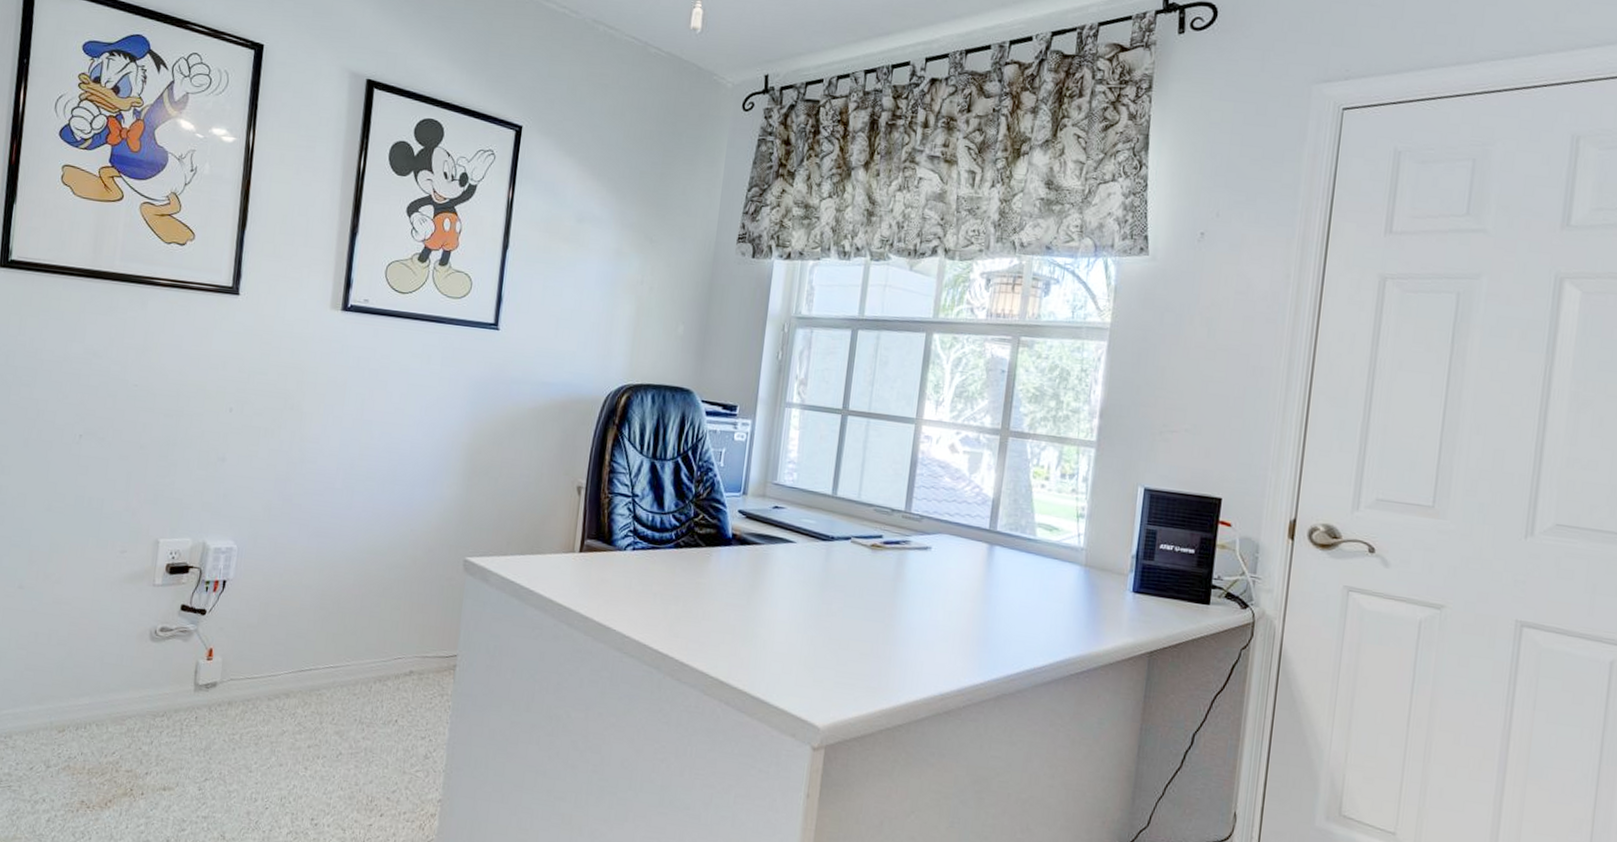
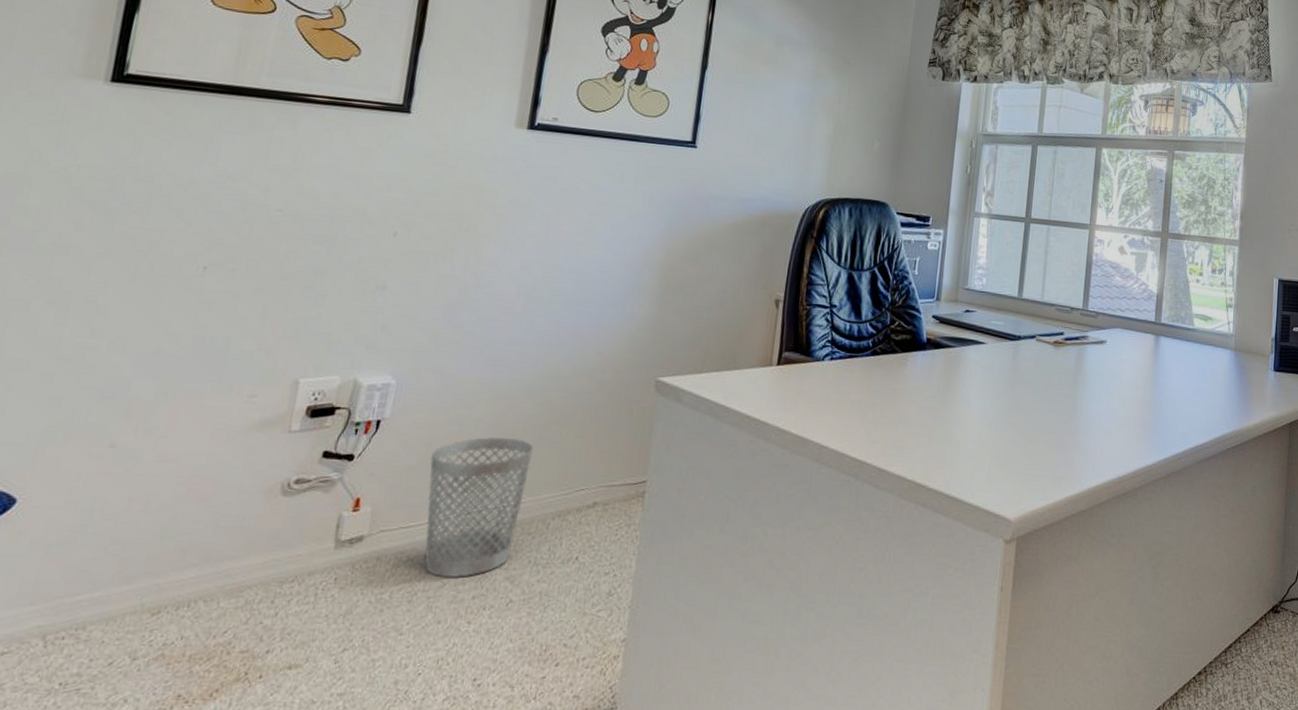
wastebasket: none [267,602,357,728] -> present [424,437,534,579]

